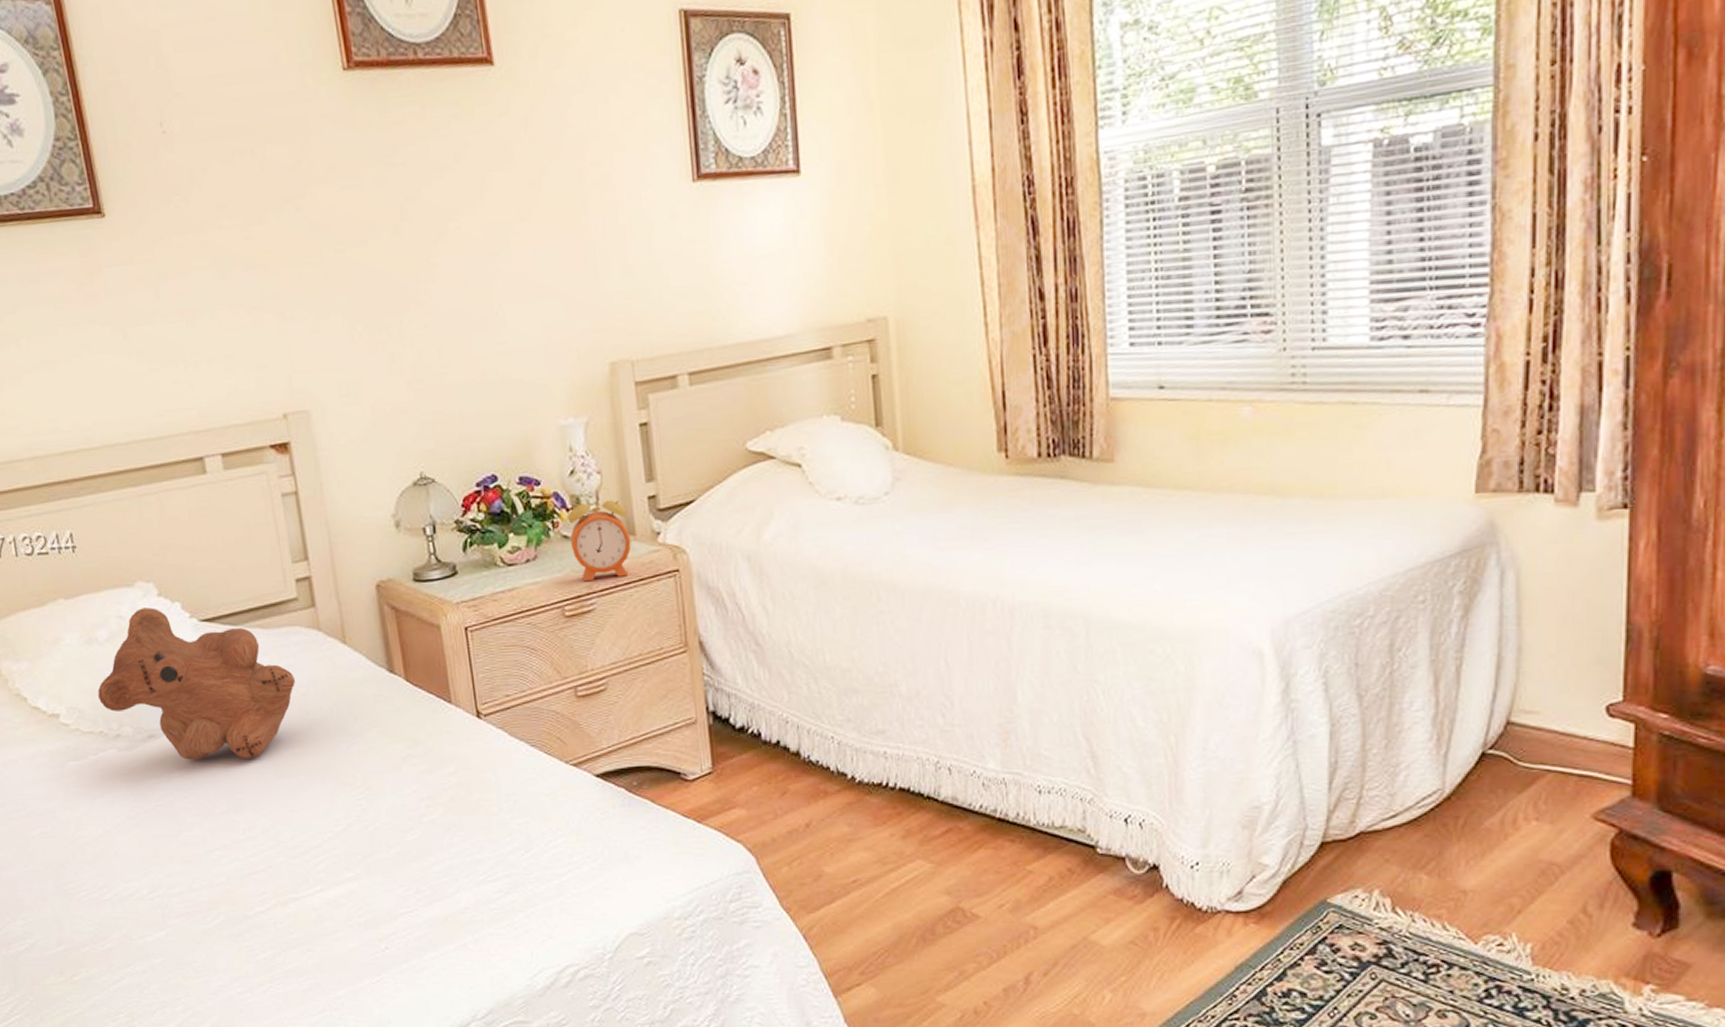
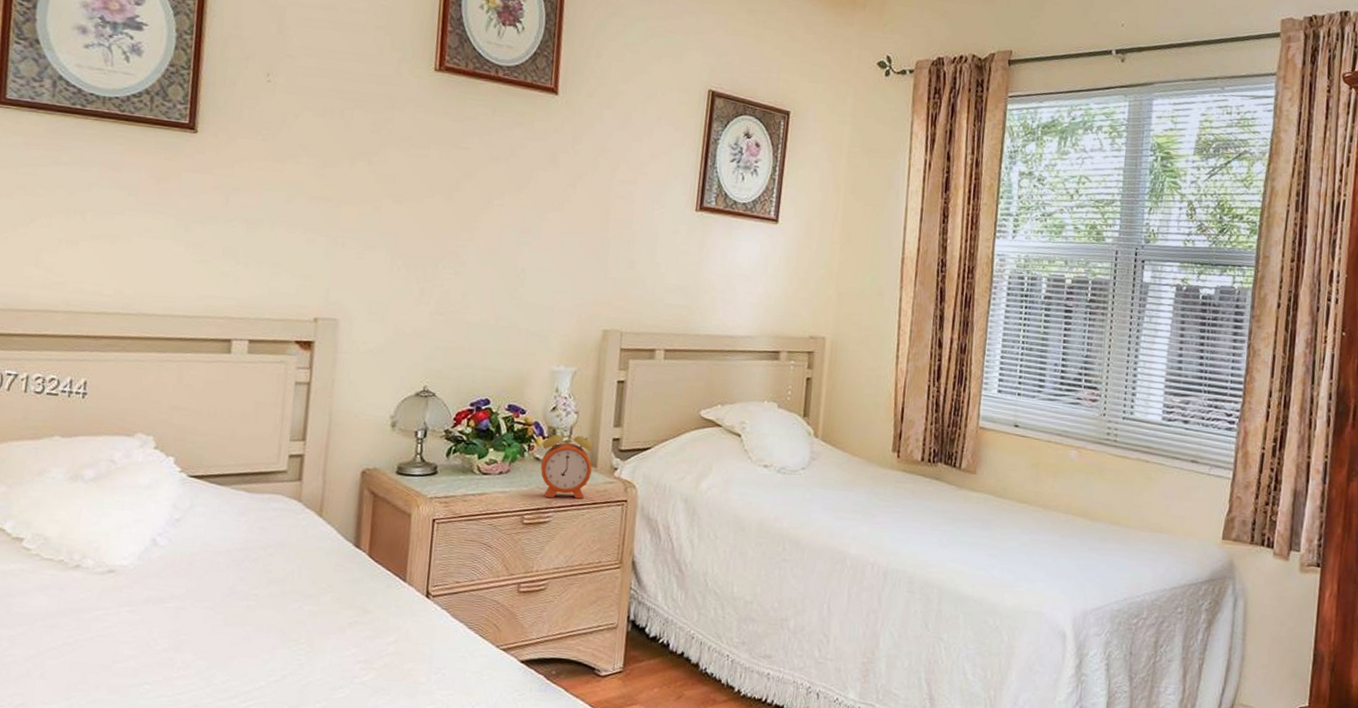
teddy bear: present [98,607,295,760] -> none [68,456,266,604]

